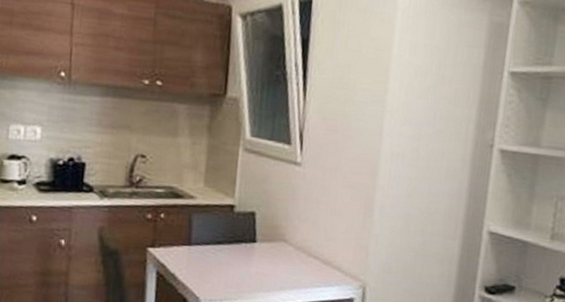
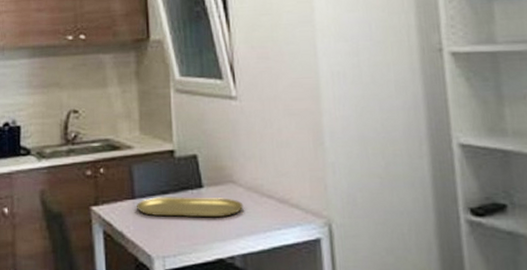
placemat: none [190,246,291,271] -> present [136,197,244,218]

